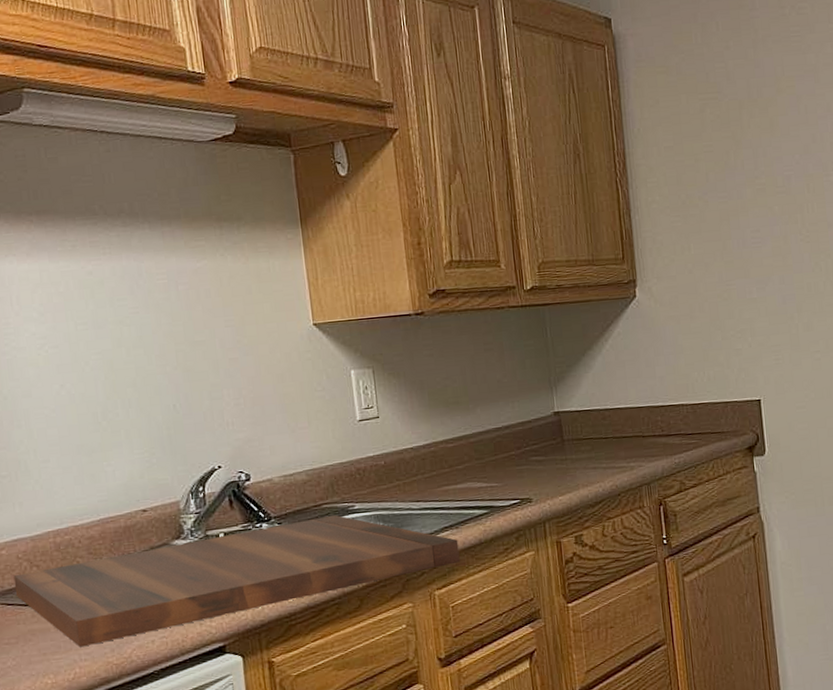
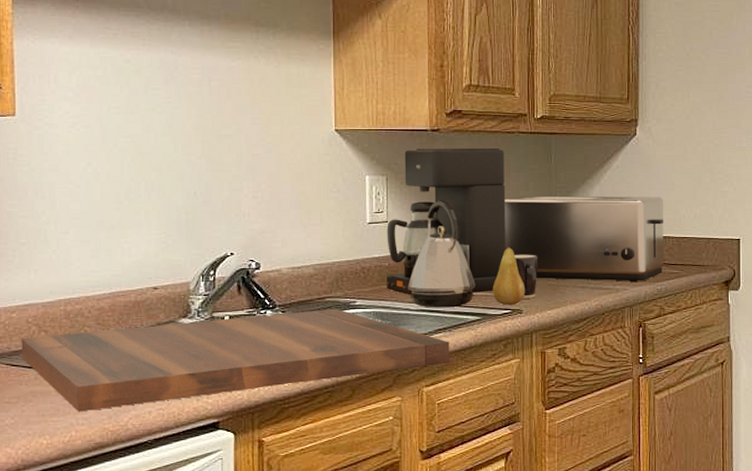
coffee maker: none [378,325,508,494] -> present [386,147,506,296]
kettle: none [407,388,479,505] -> present [408,200,476,308]
fruit: none [497,431,534,495] -> present [492,246,526,306]
toaster: none [501,362,679,464] -> present [505,196,664,281]
mug: none [517,437,545,486] -> present [514,254,538,299]

